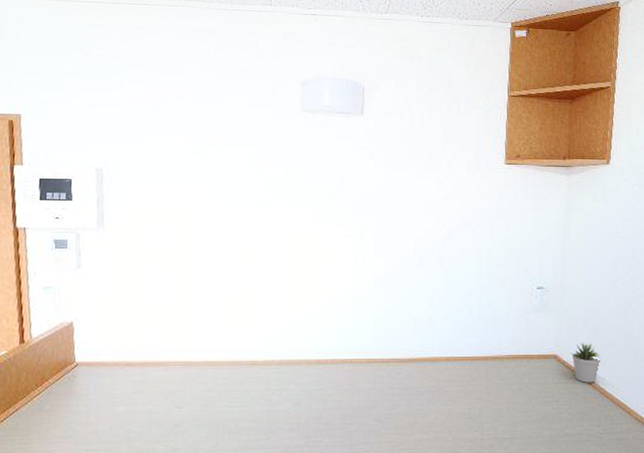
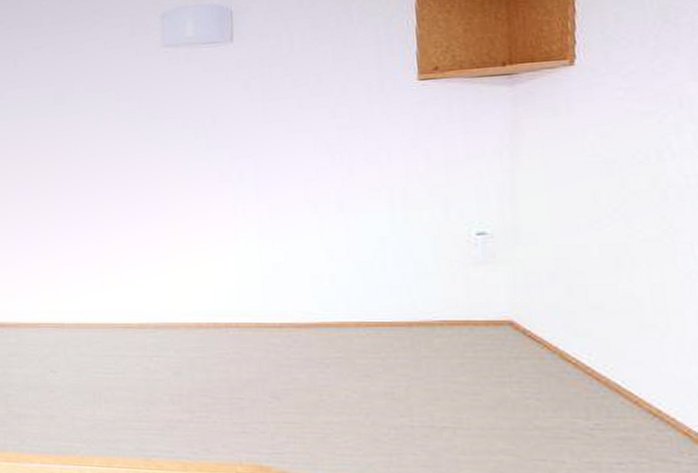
potted plant: present [570,343,601,383] -> none [533,305,584,359]

